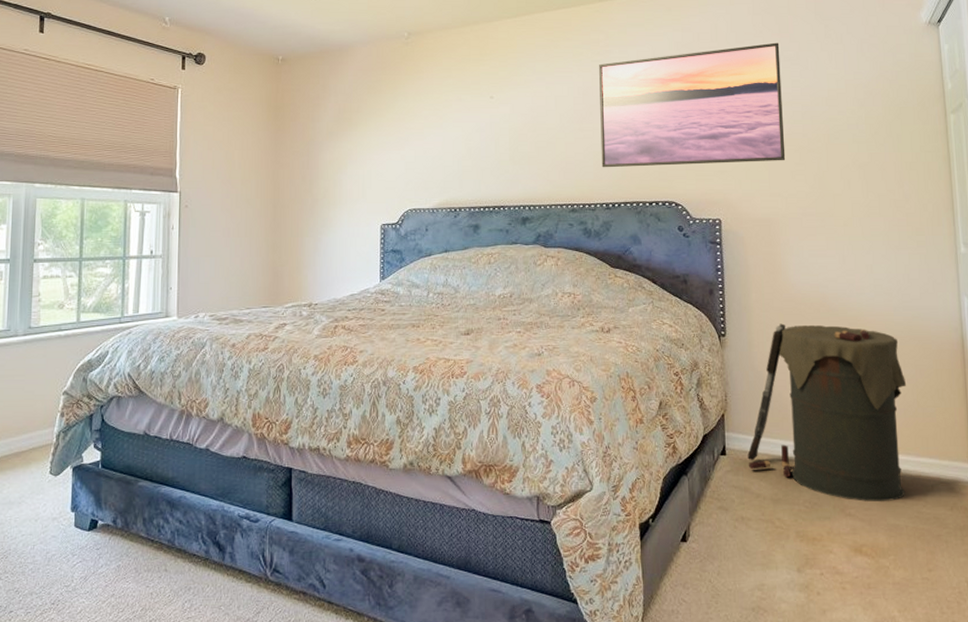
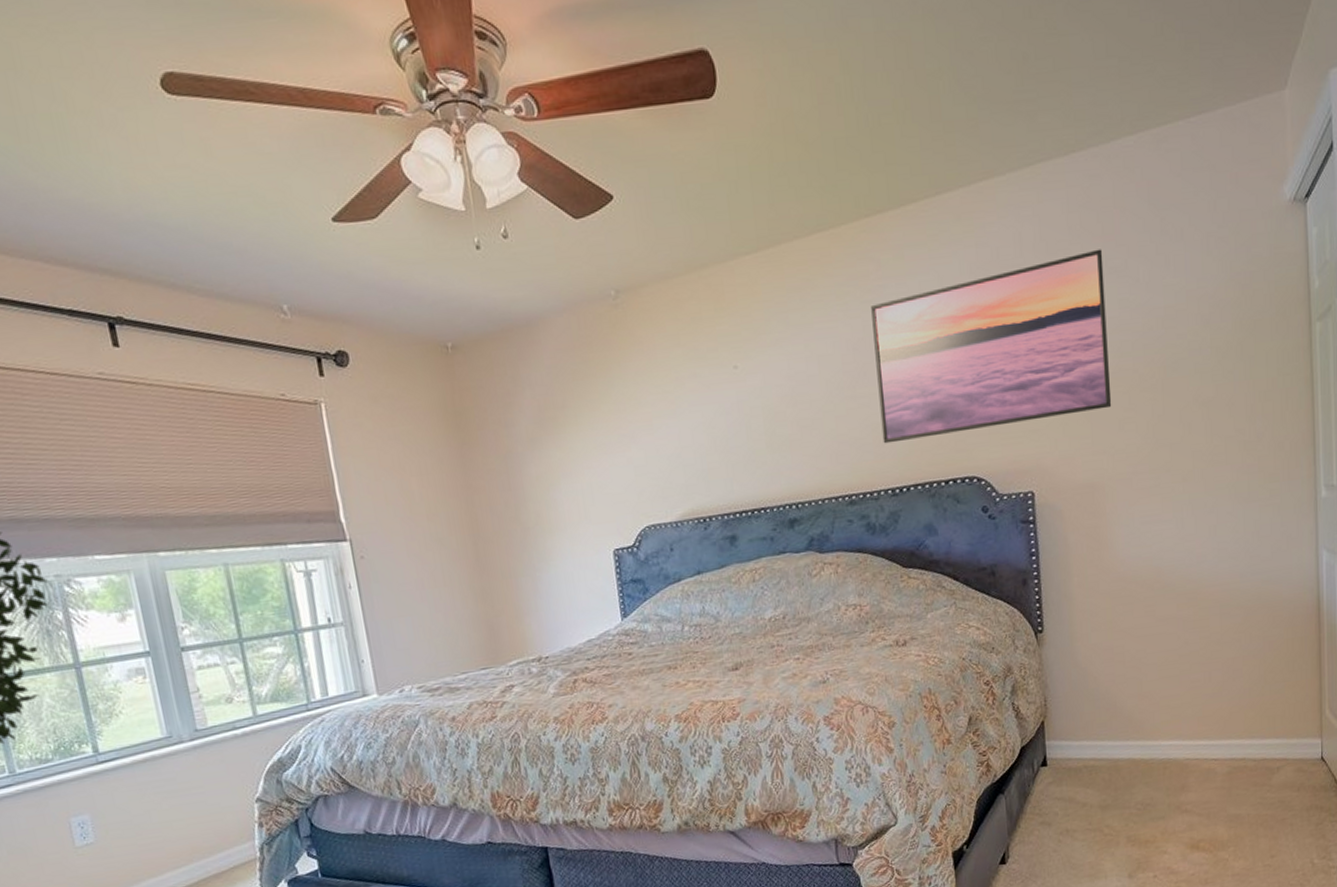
laundry basket: present [747,323,907,502] -> none [1071,602,1253,796]

